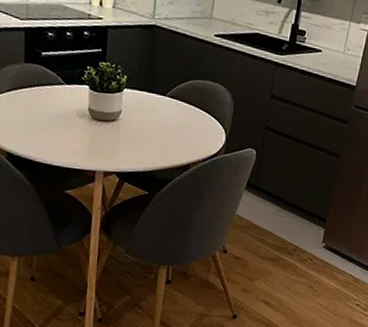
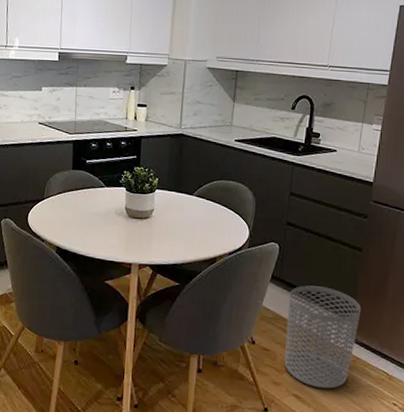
waste bin: none [255,192,334,294] -> present [284,285,361,389]

